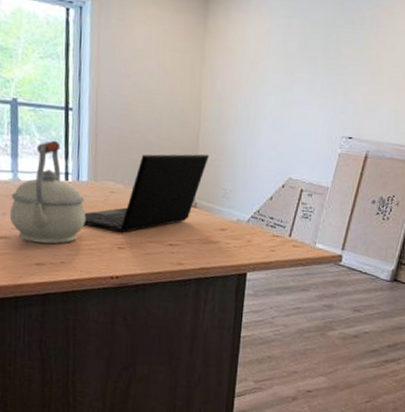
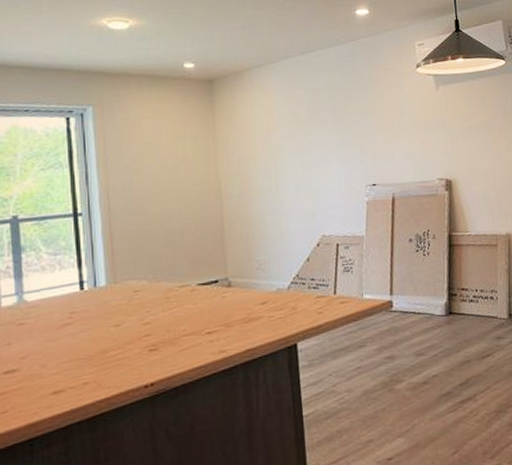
kettle: present [9,140,86,244] -> none [16,250,108,370]
laptop: present [84,154,209,233] -> none [106,229,237,335]

